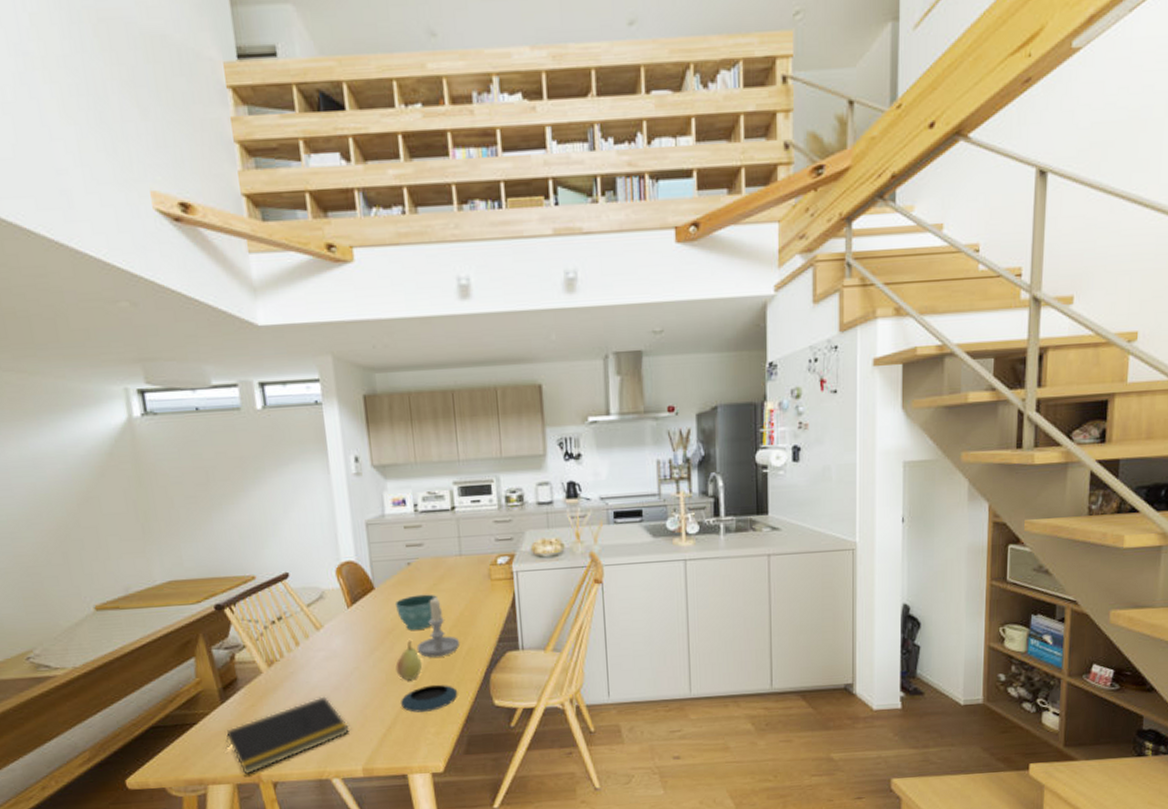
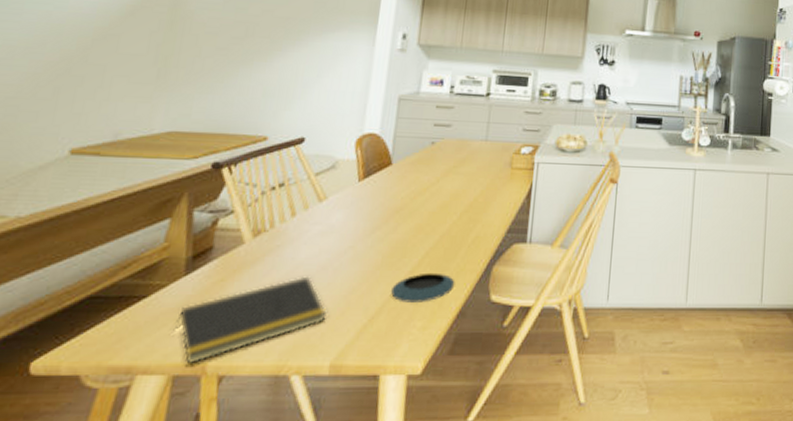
flower pot: present [394,594,437,630] -> none [409,175,455,212]
fruit: present [396,640,423,680] -> none [394,222,425,265]
candle: present [416,596,460,658] -> none [421,179,468,243]

